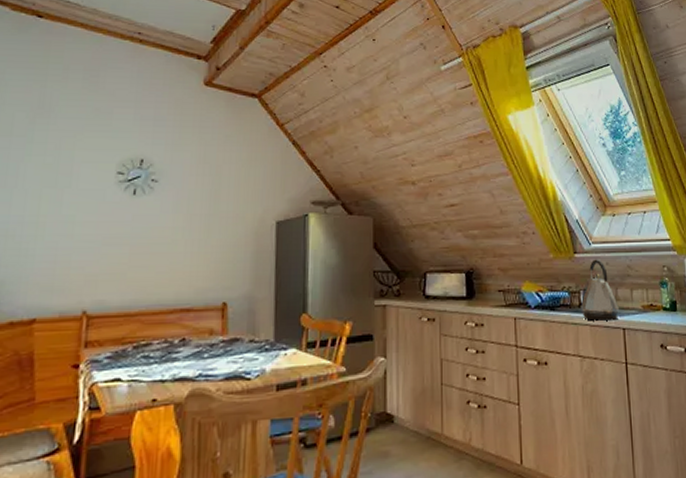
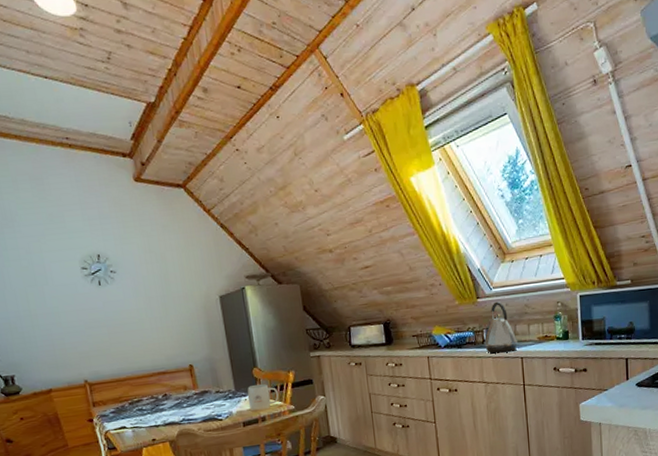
mug: none [288,335,329,373] -> present [247,383,279,413]

